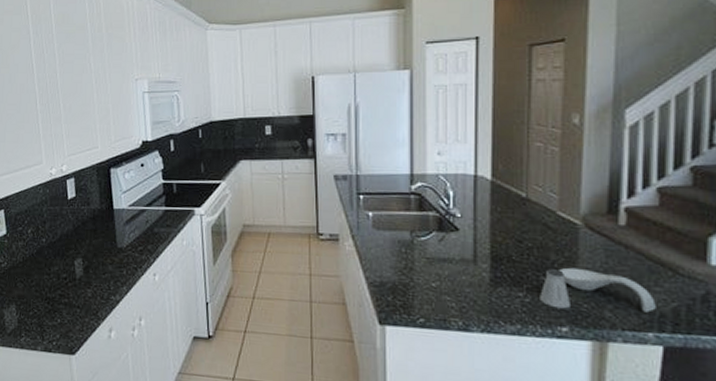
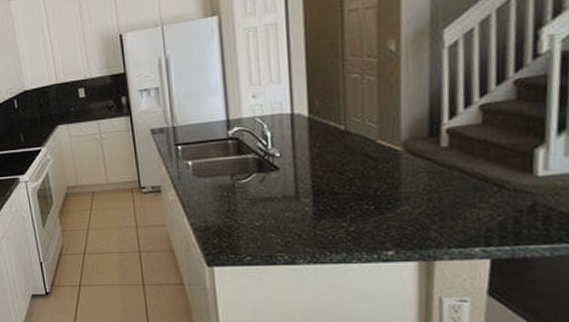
saltshaker: present [540,269,570,309] -> none [364,197,395,234]
spoon rest: present [559,267,656,313] -> none [382,193,482,229]

